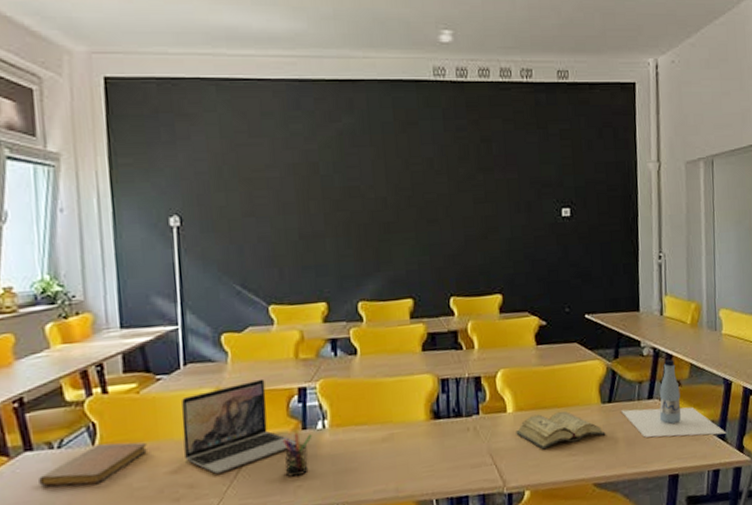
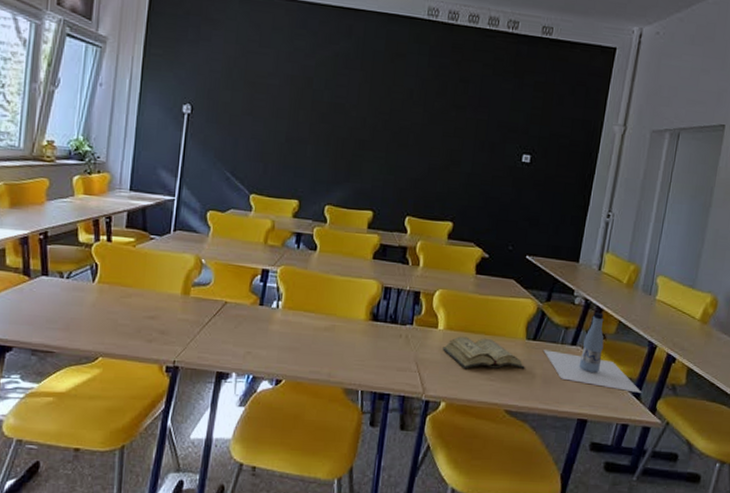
notebook: present [39,442,147,487] -> none [48,282,134,313]
laptop: present [181,378,296,474] -> none [162,255,253,327]
pen holder: present [282,429,313,477] -> none [239,304,267,344]

